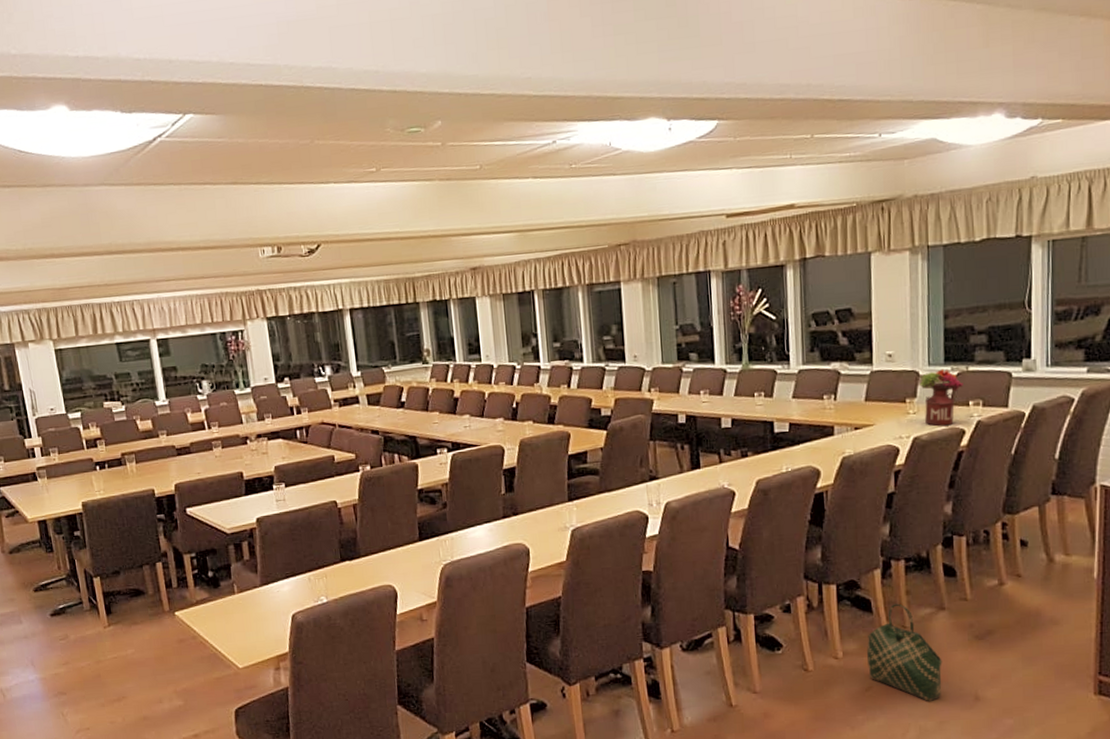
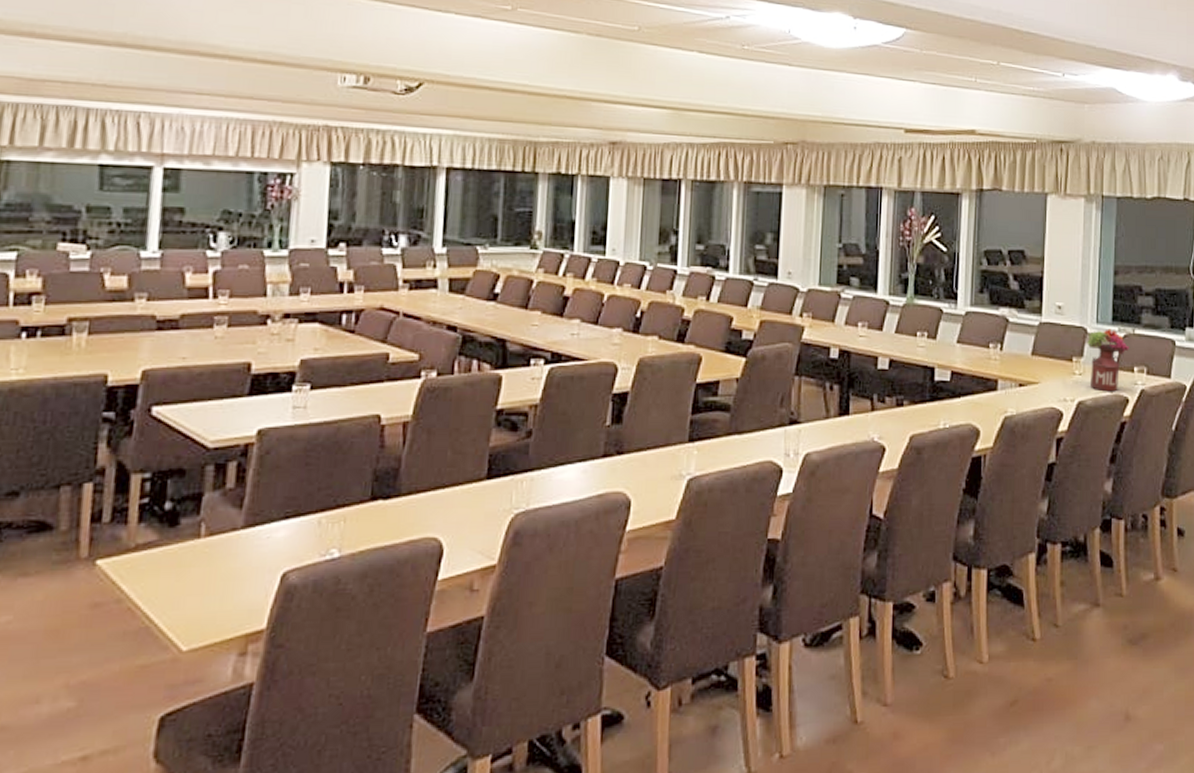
tote bag: present [867,603,942,701] -> none [1015,596,1094,720]

